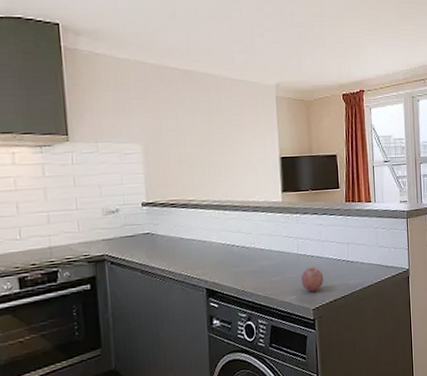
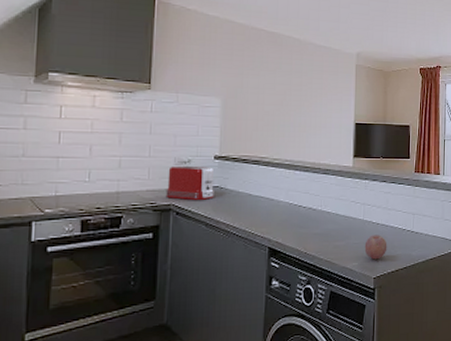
toaster: none [97,214,146,250] -> present [165,165,214,201]

